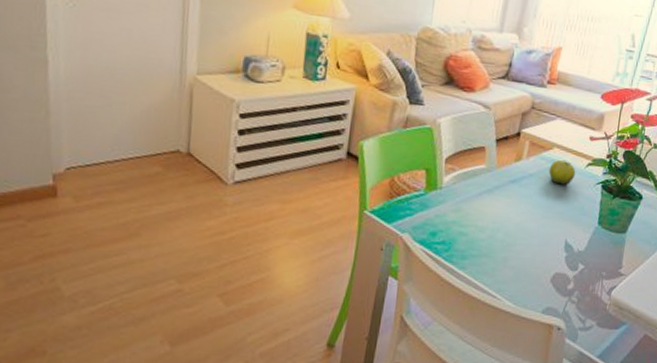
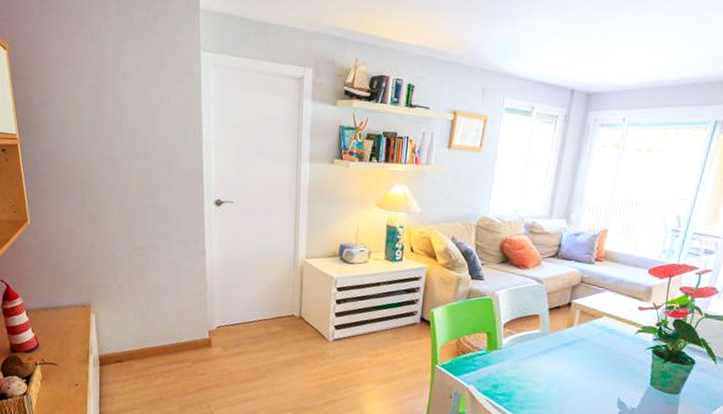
fruit: present [548,159,576,185] -> none [599,326,626,349]

